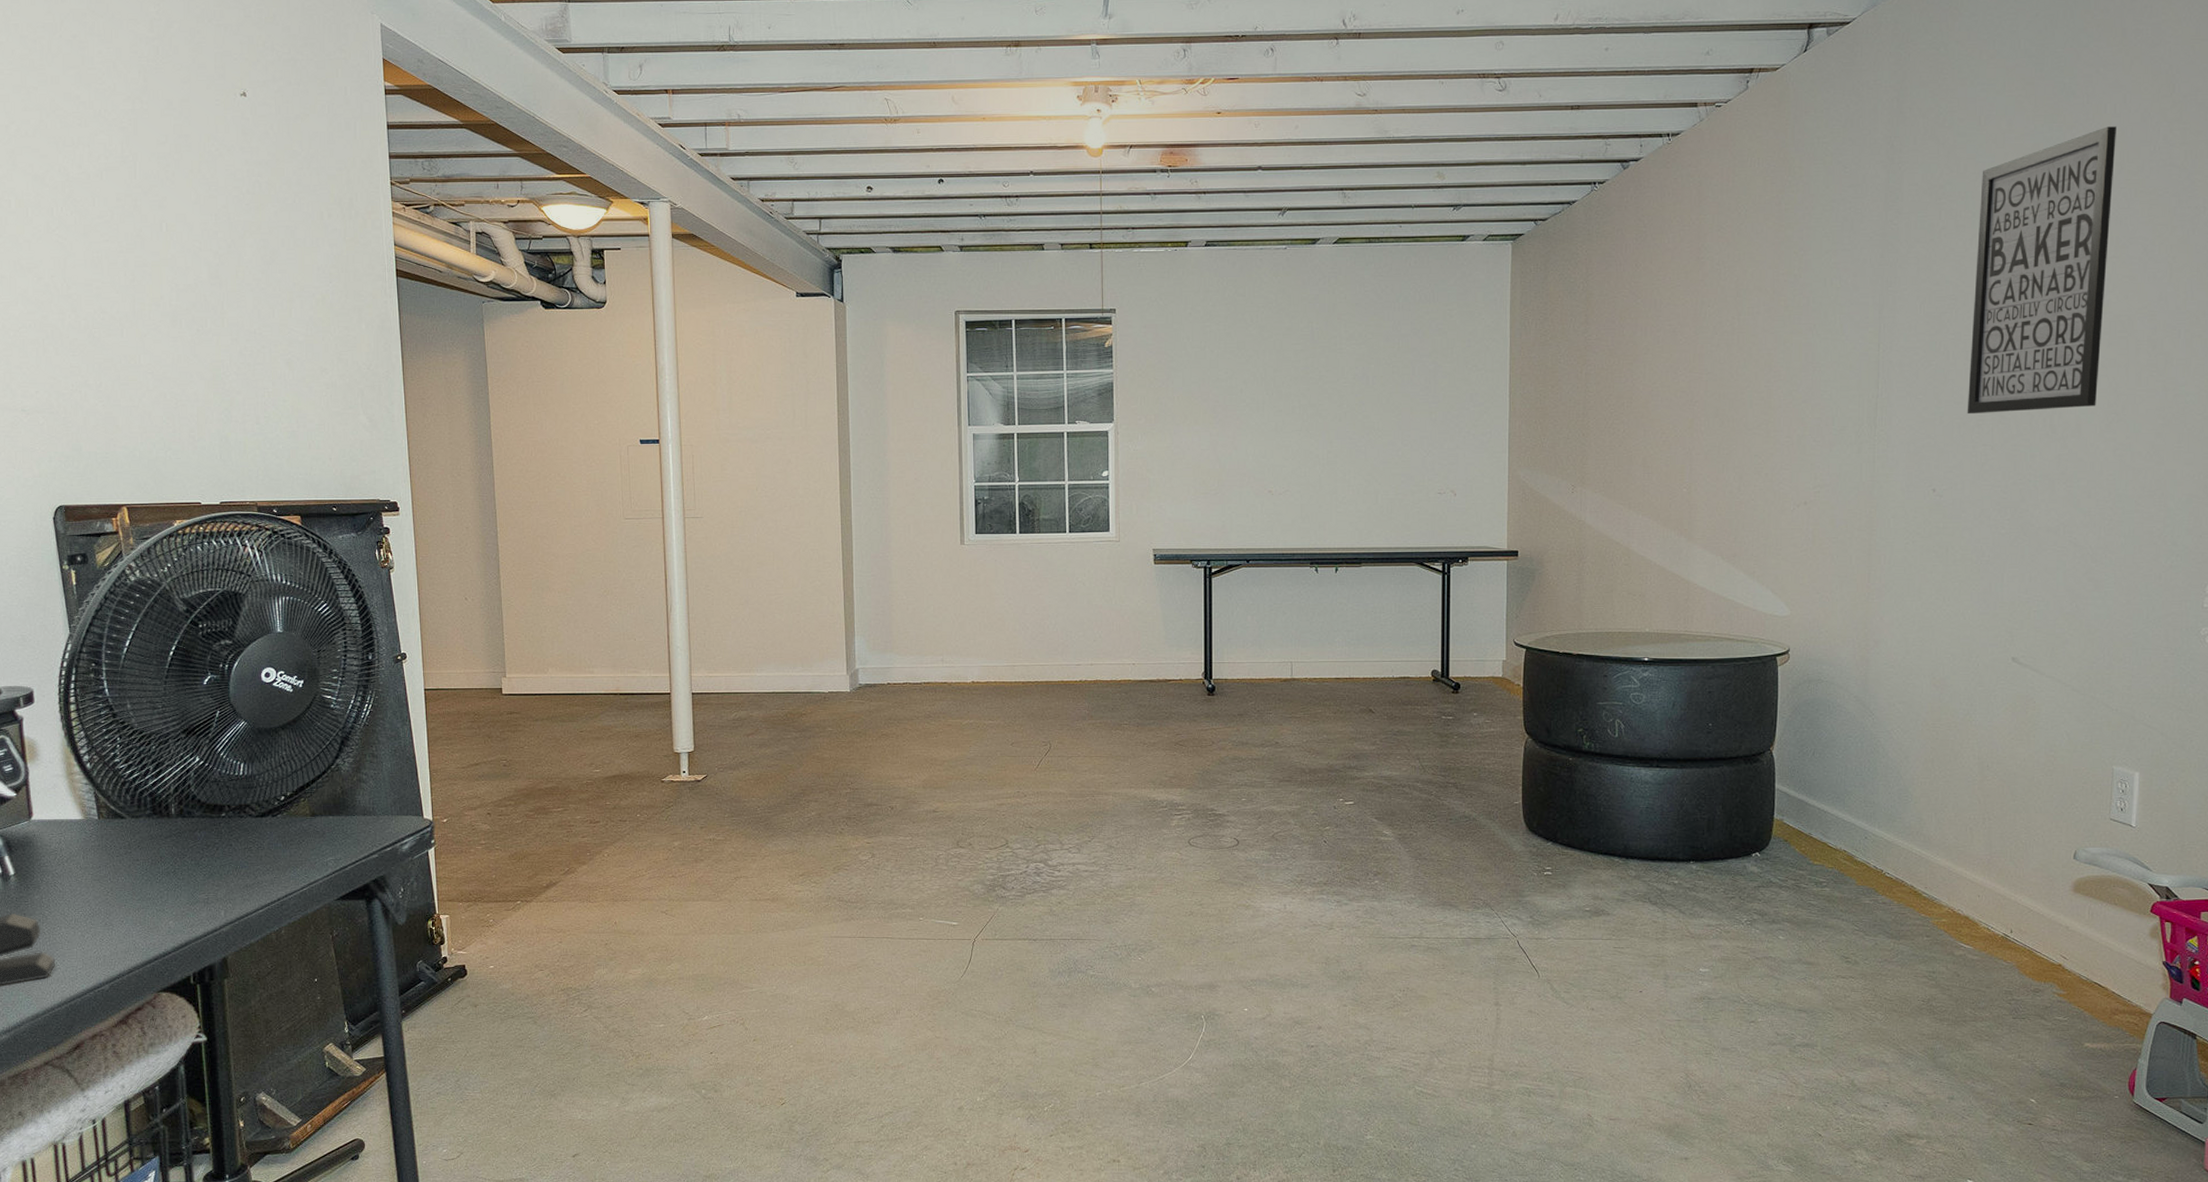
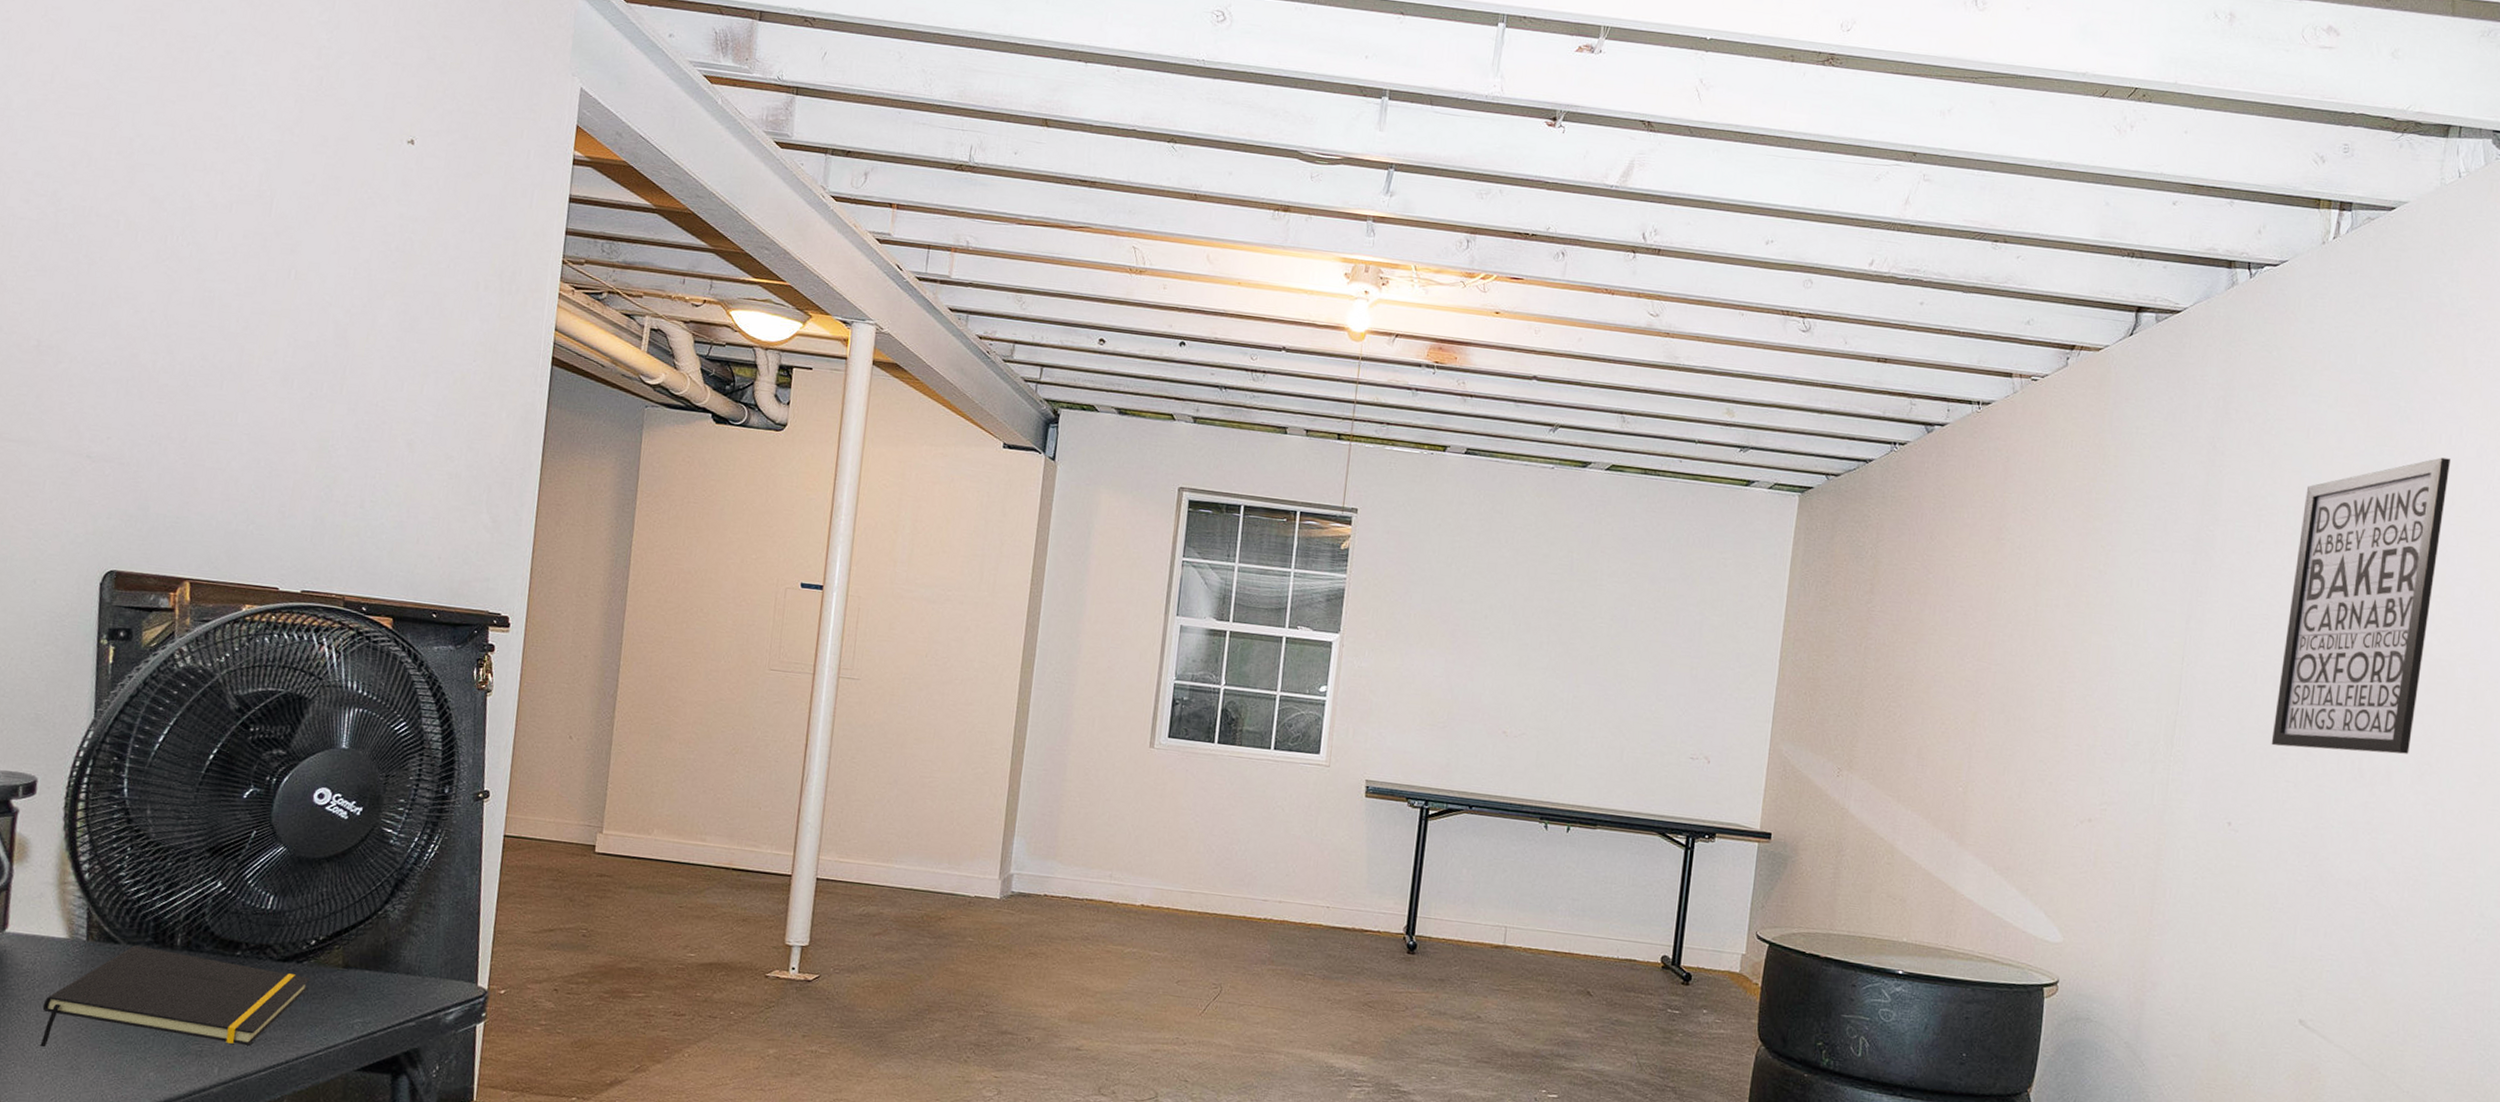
notepad: none [73,818,285,911] -> present [40,945,310,1048]

